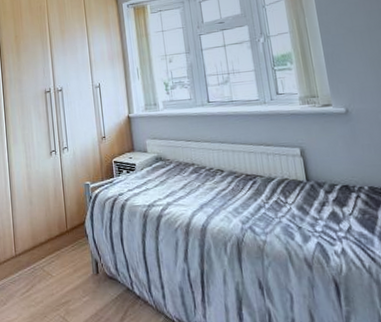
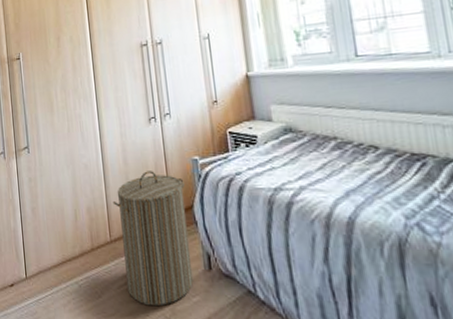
laundry hamper: none [18,195,84,308] -> present [112,171,194,307]

